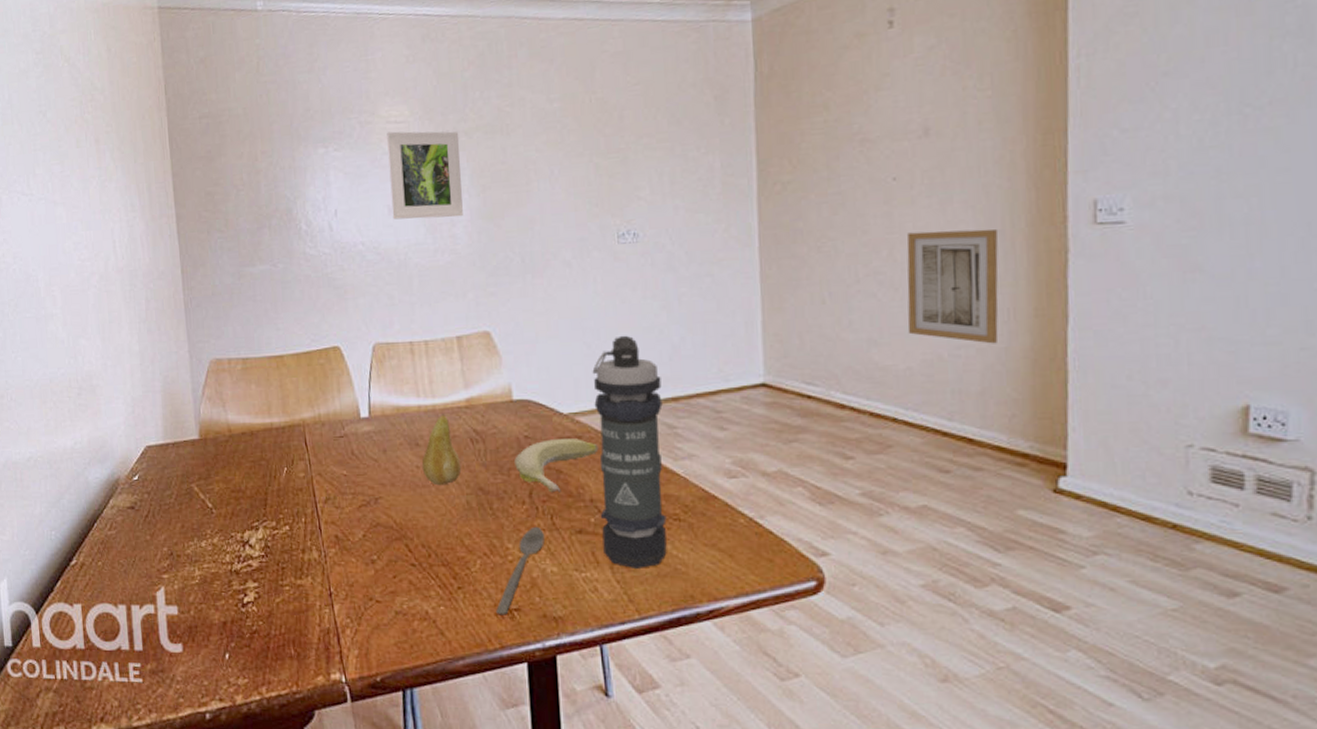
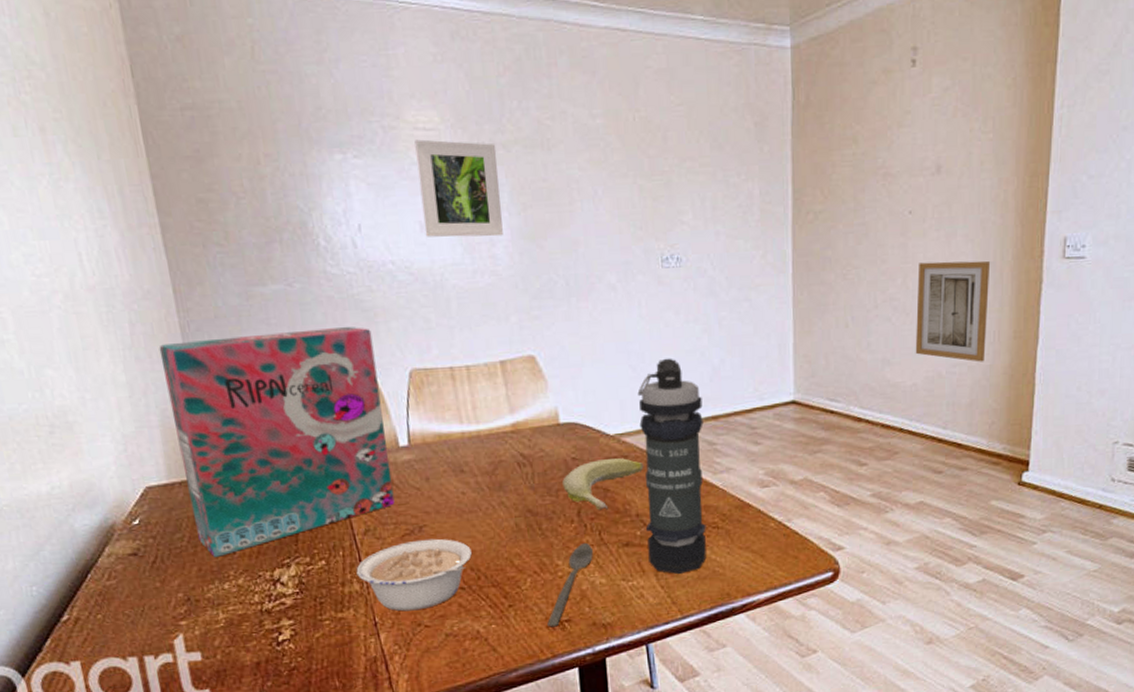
cereal box: none [166,302,354,515] -> present [159,326,395,557]
legume: none [316,511,423,584] -> present [356,538,472,612]
fruit: present [421,414,462,486] -> none [467,439,509,510]

